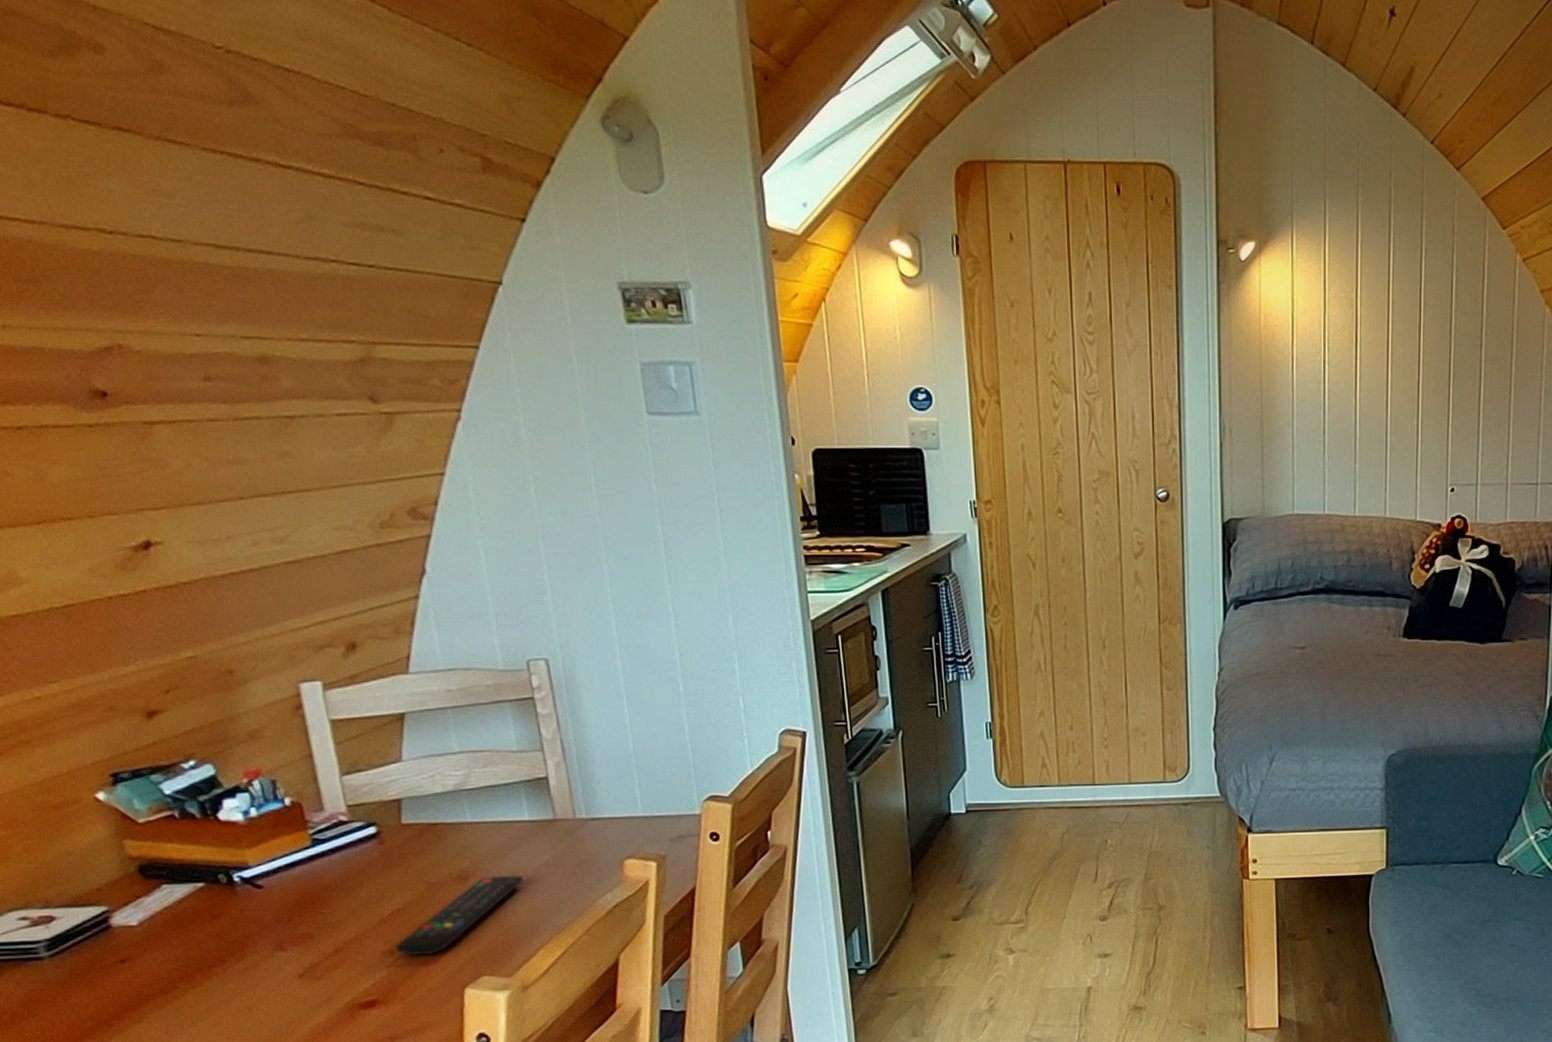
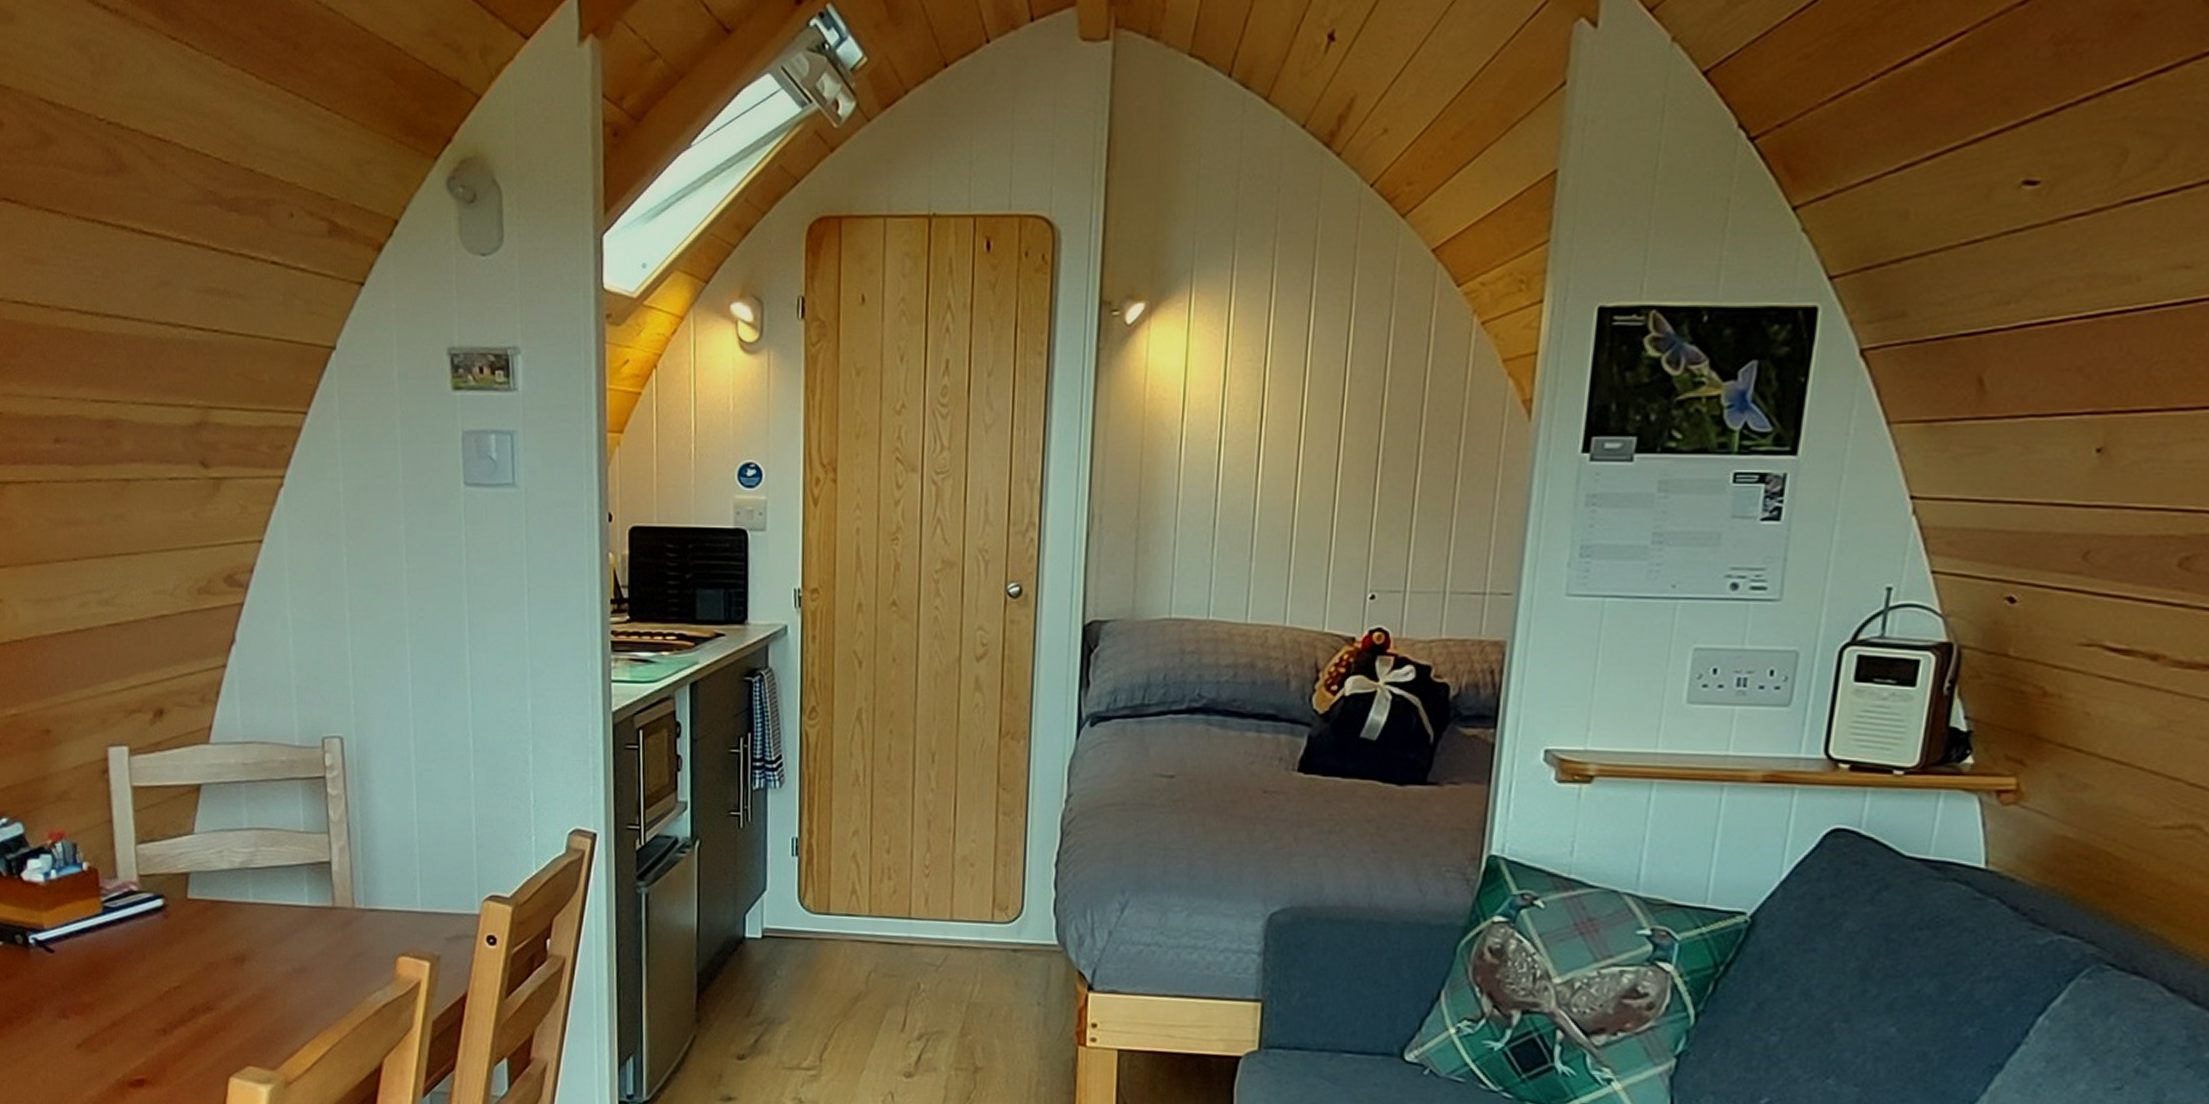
remote control: present [395,875,524,956] -> none [169,960,298,1038]

